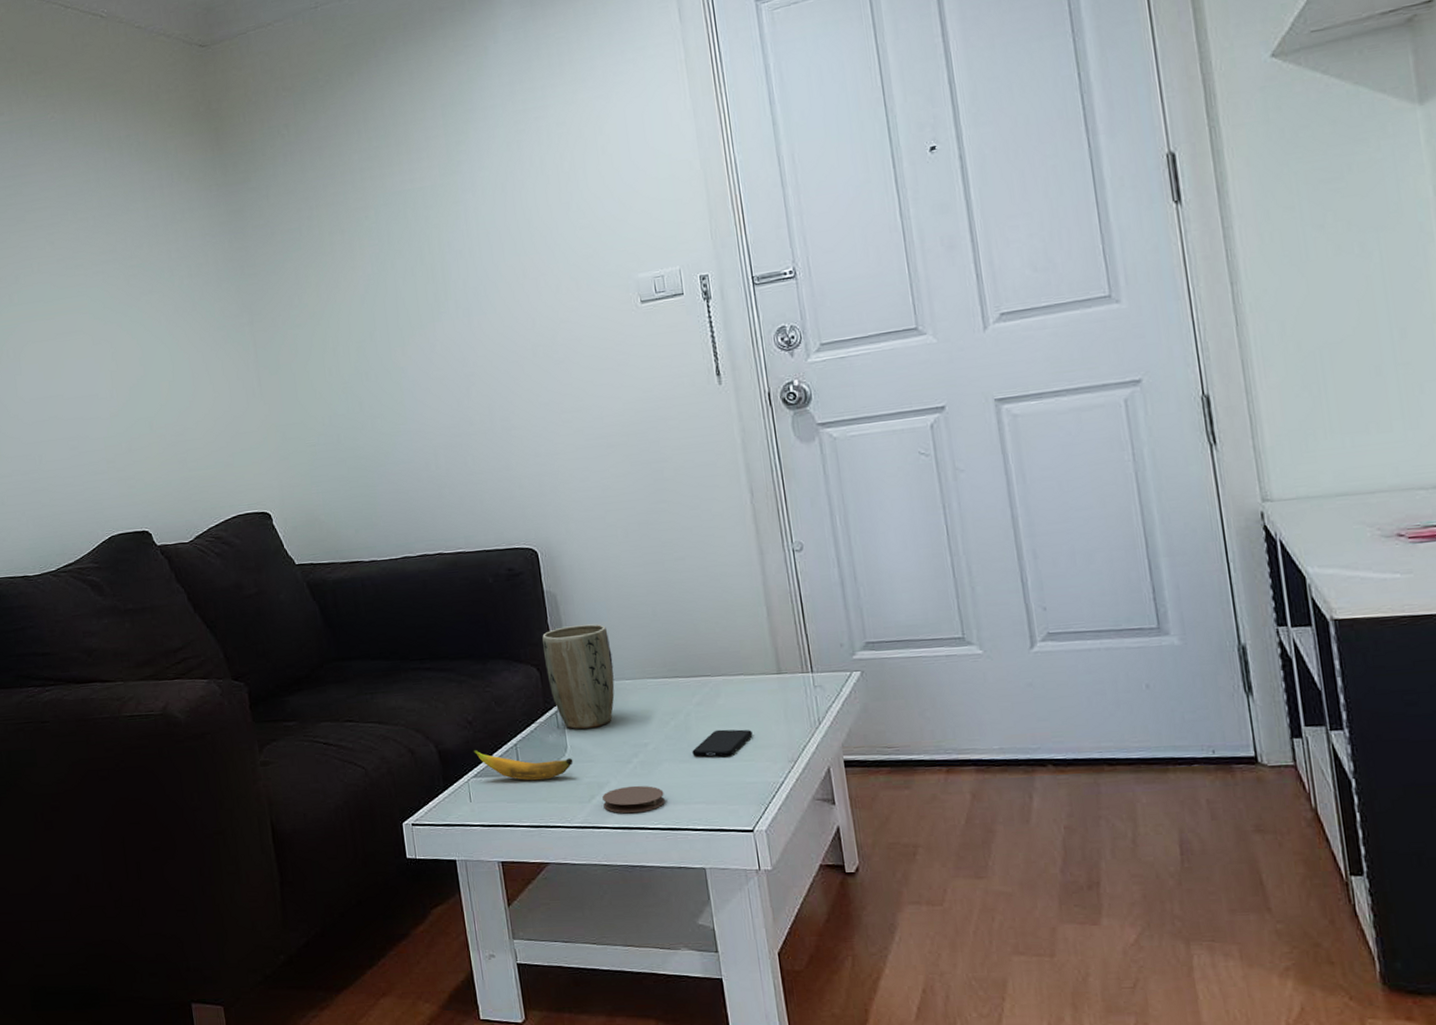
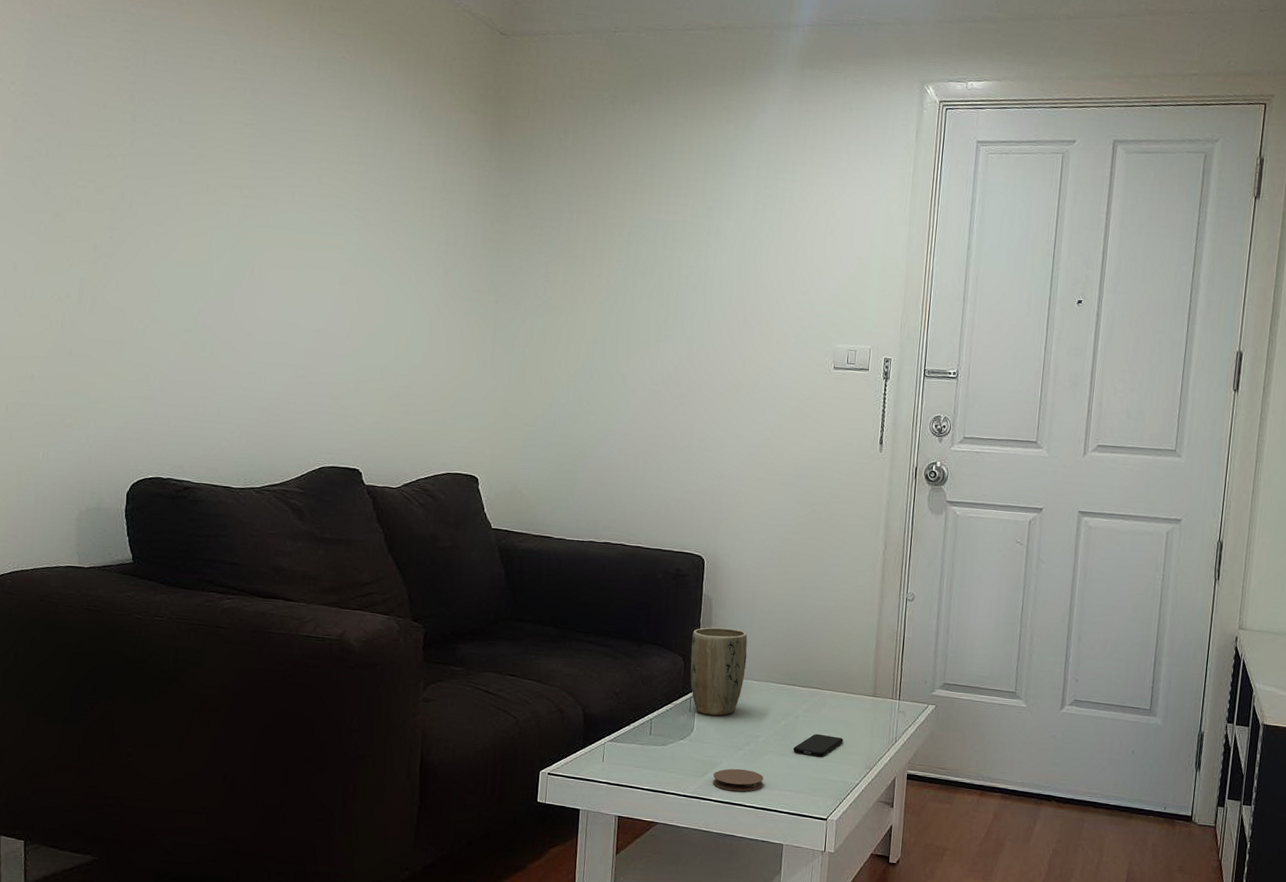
banana: present [473,750,573,781] -> none [614,718,696,753]

